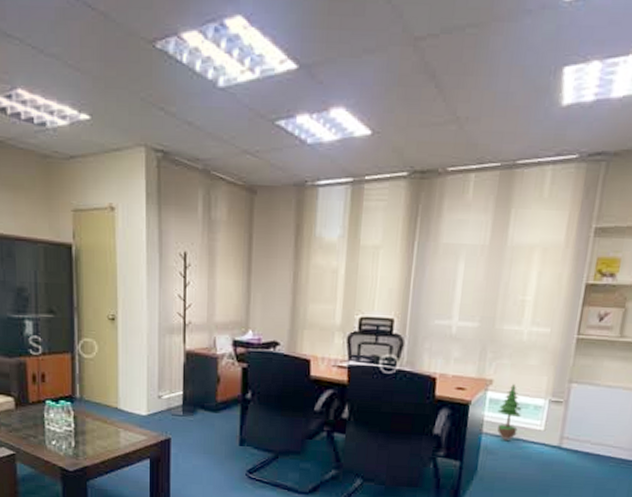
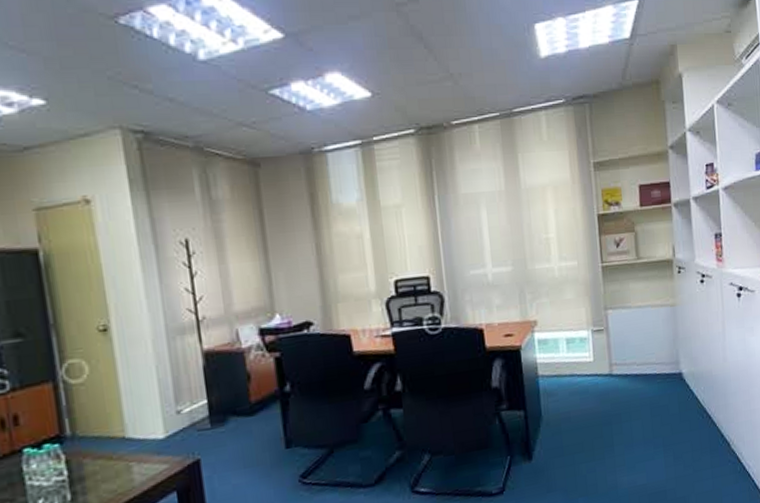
potted tree: present [497,383,522,441] -> none [547,320,570,380]

